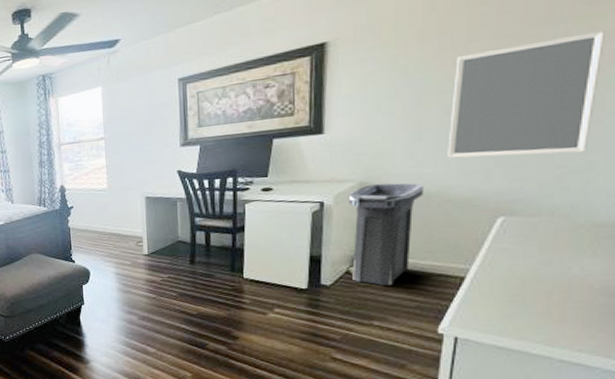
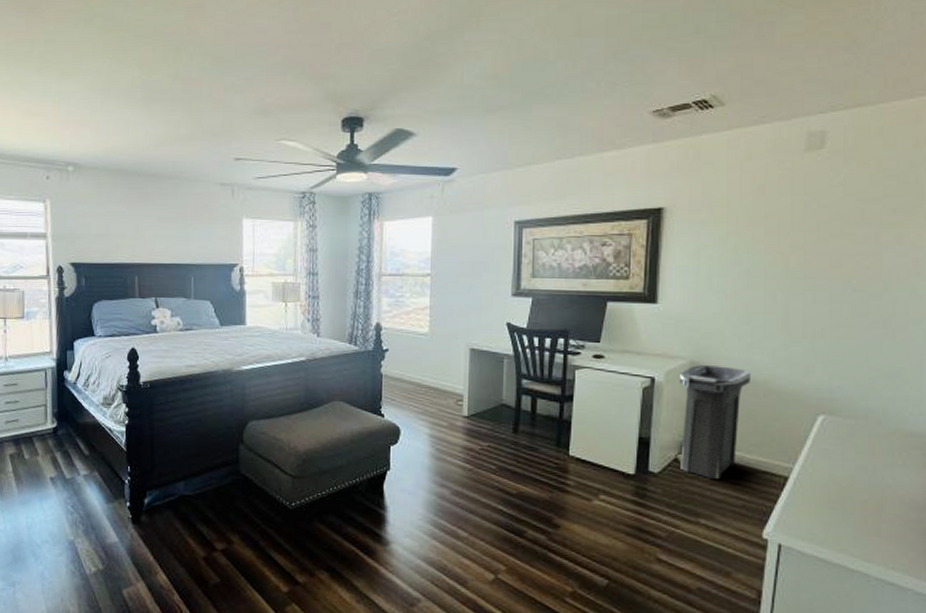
home mirror: present [447,30,605,159] -> none [773,239,908,357]

